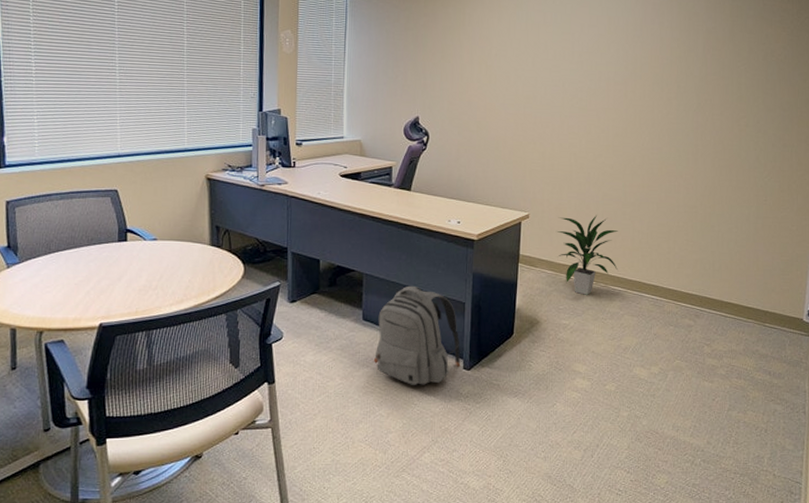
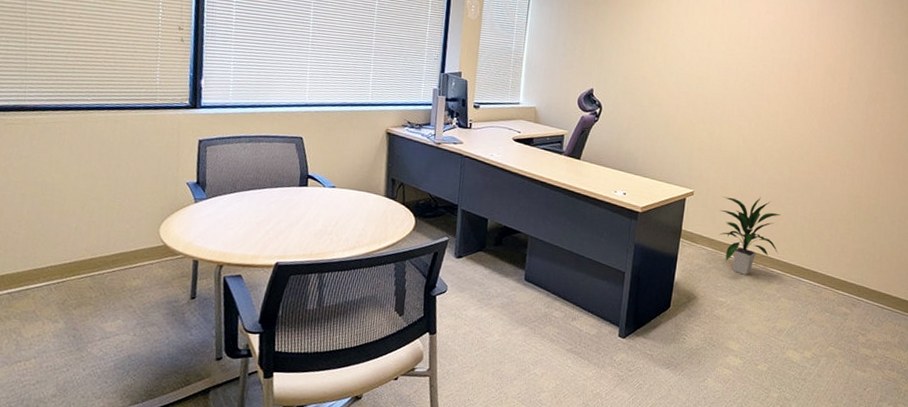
backpack: present [373,285,461,385] -> none [532,251,618,349]

